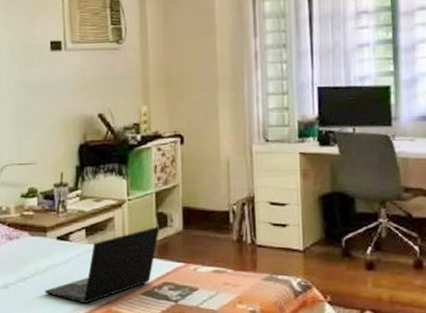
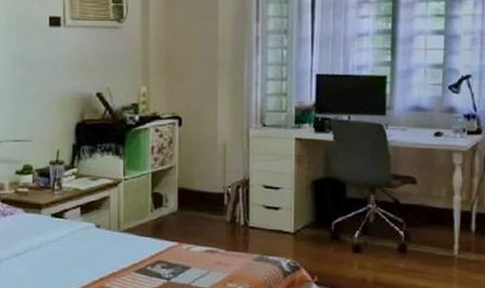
laptop: present [45,226,160,304] -> none [38,206,155,281]

